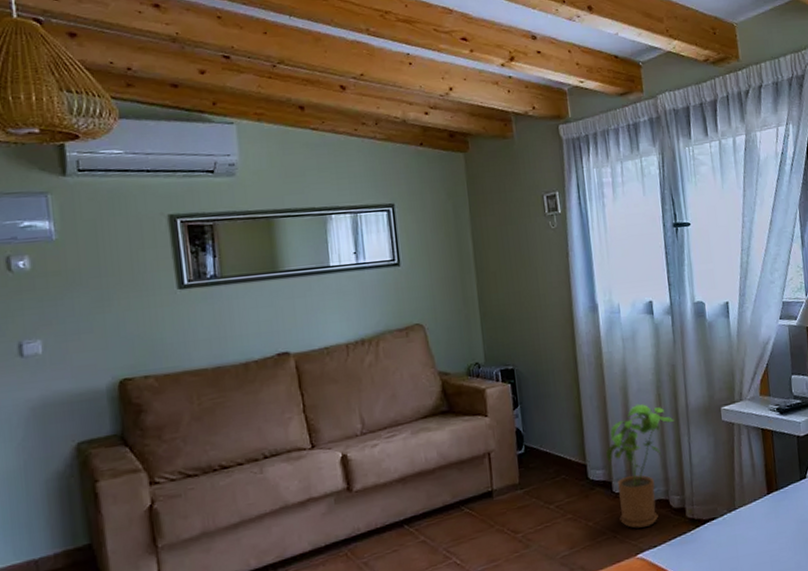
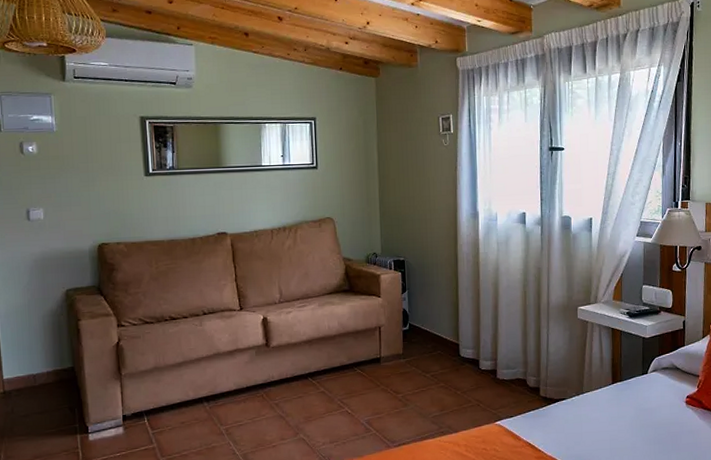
house plant: present [606,403,674,529] -> none [476,298,536,400]

